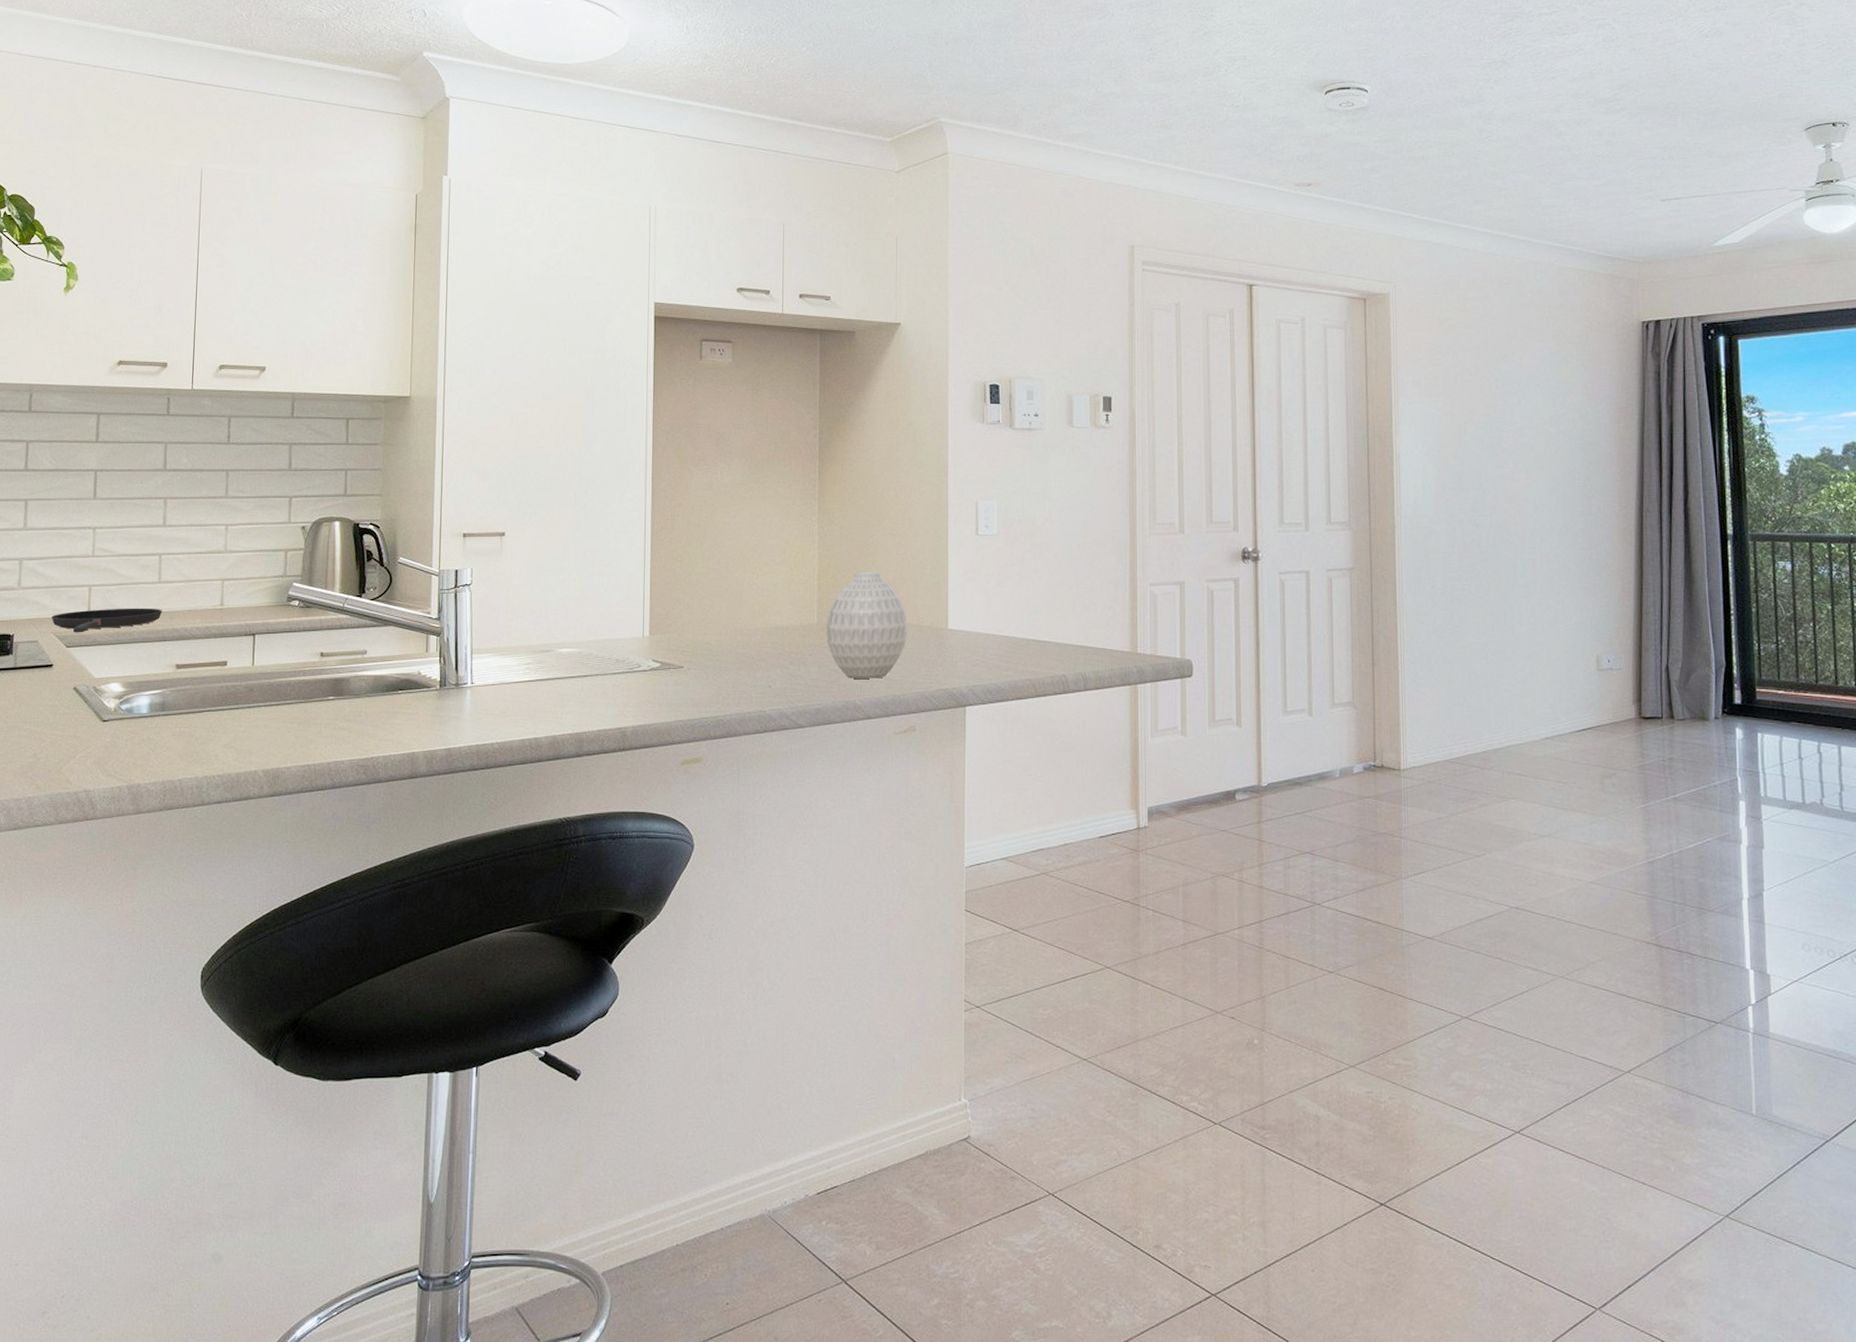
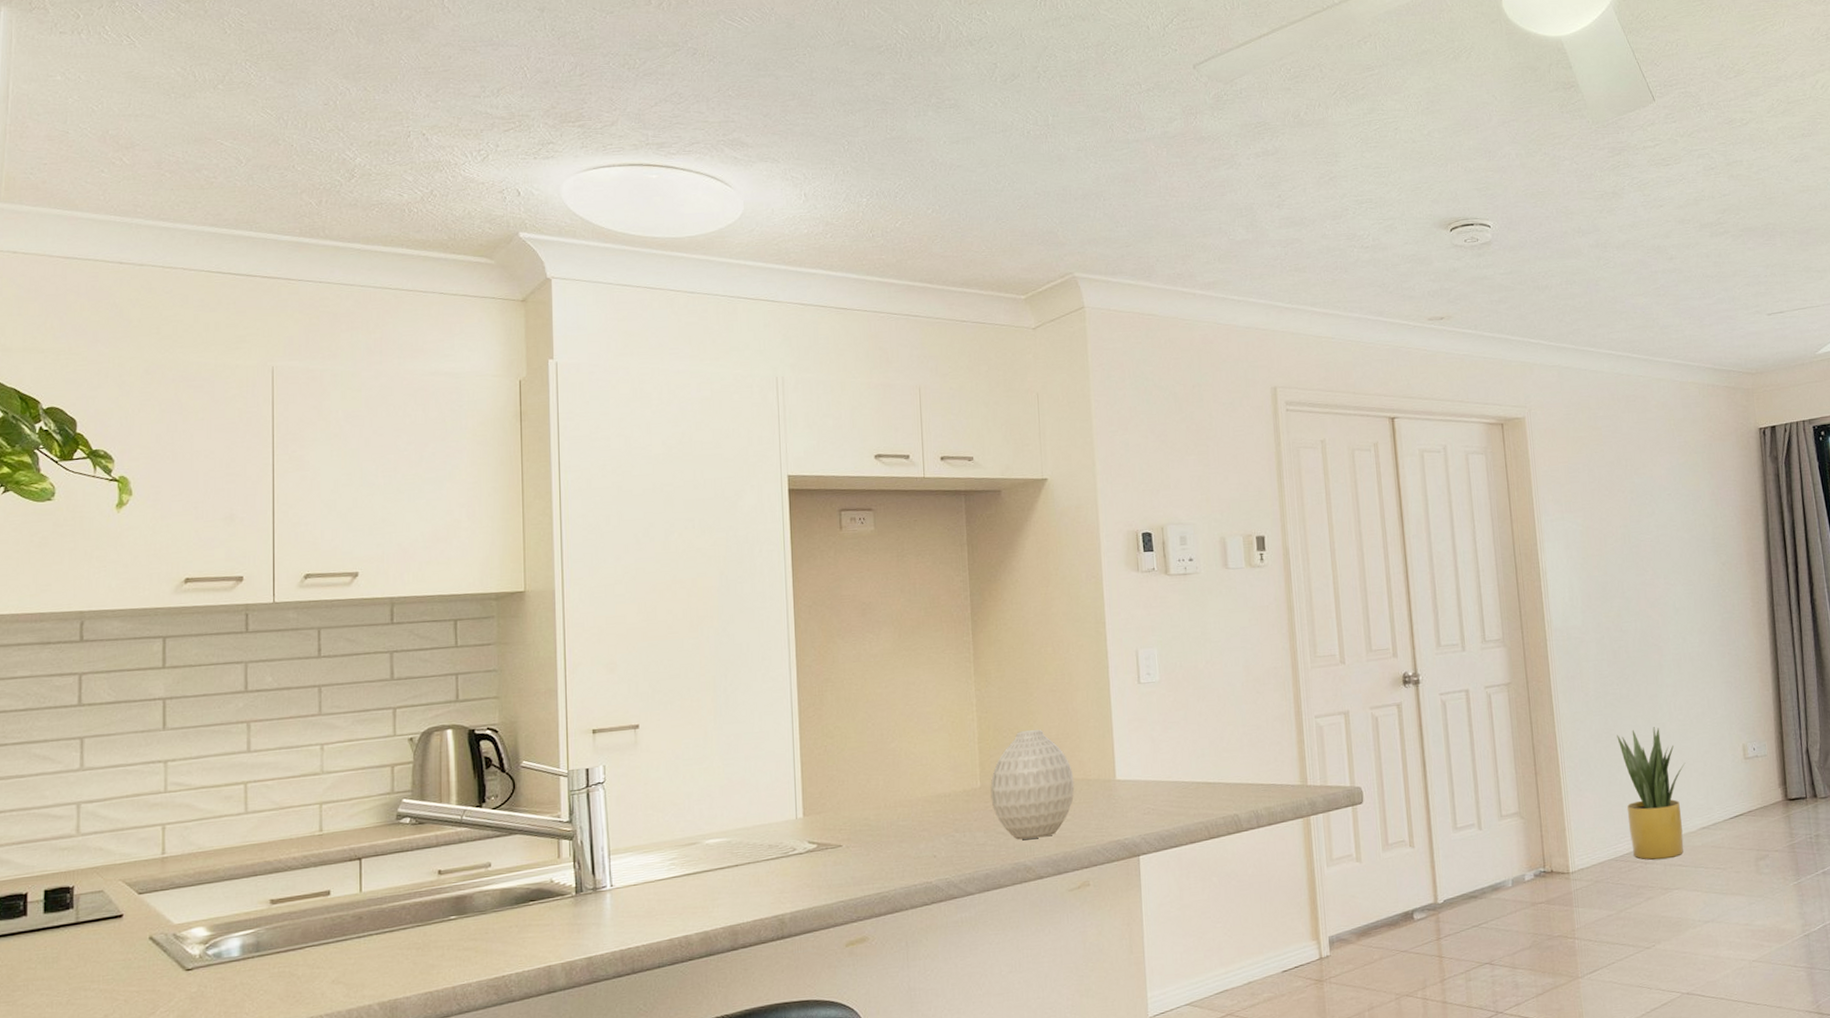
frying pan: present [51,608,163,633] -> none [118,841,252,878]
planter: none [1462,628,1533,765] -> present [1617,727,1686,860]

